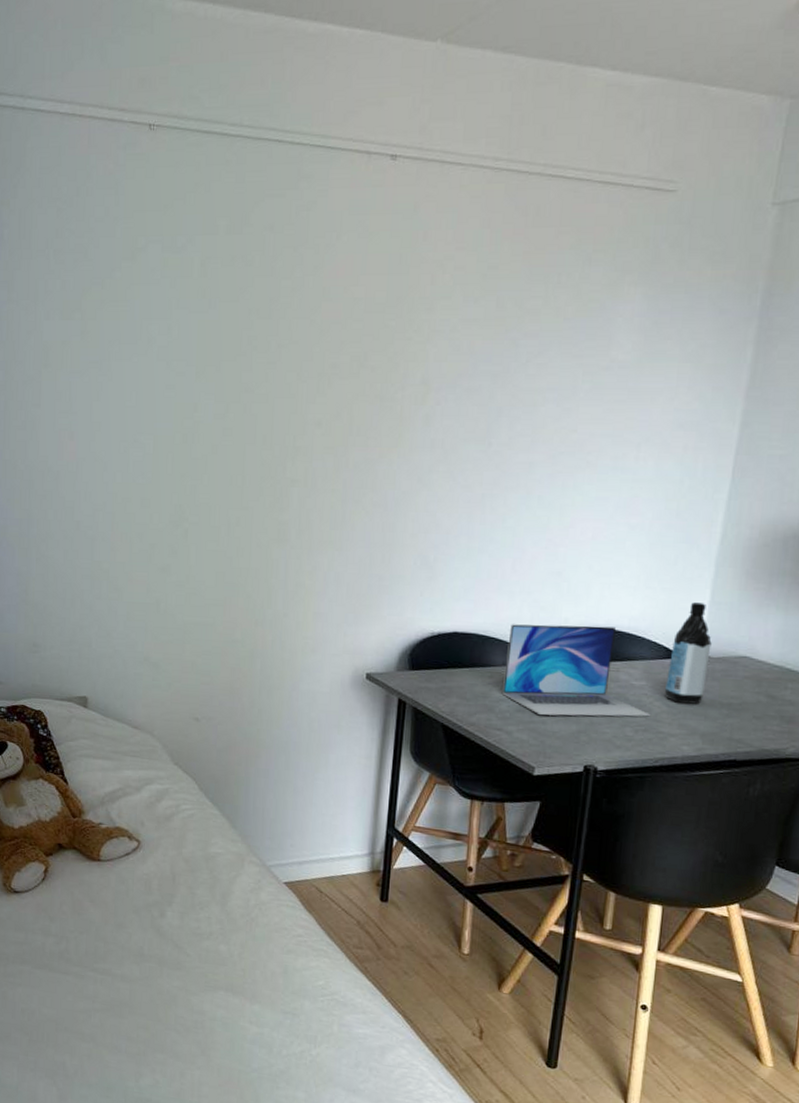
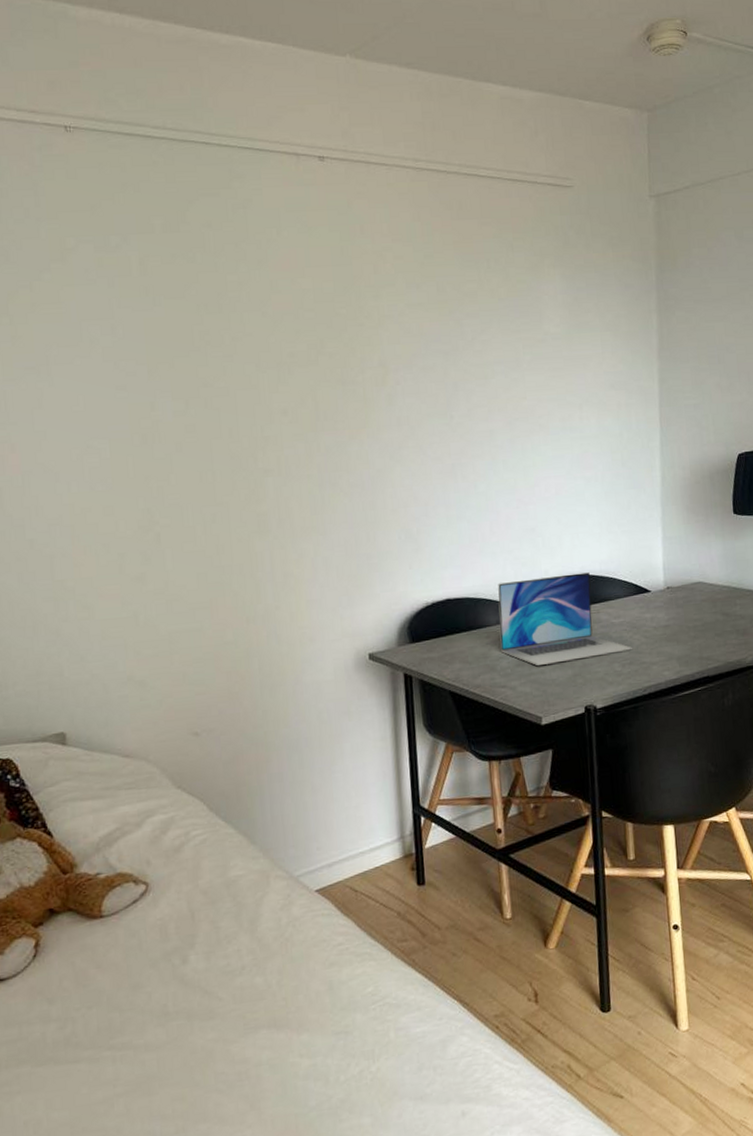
water bottle: present [665,602,712,704] -> none [639,540,673,633]

